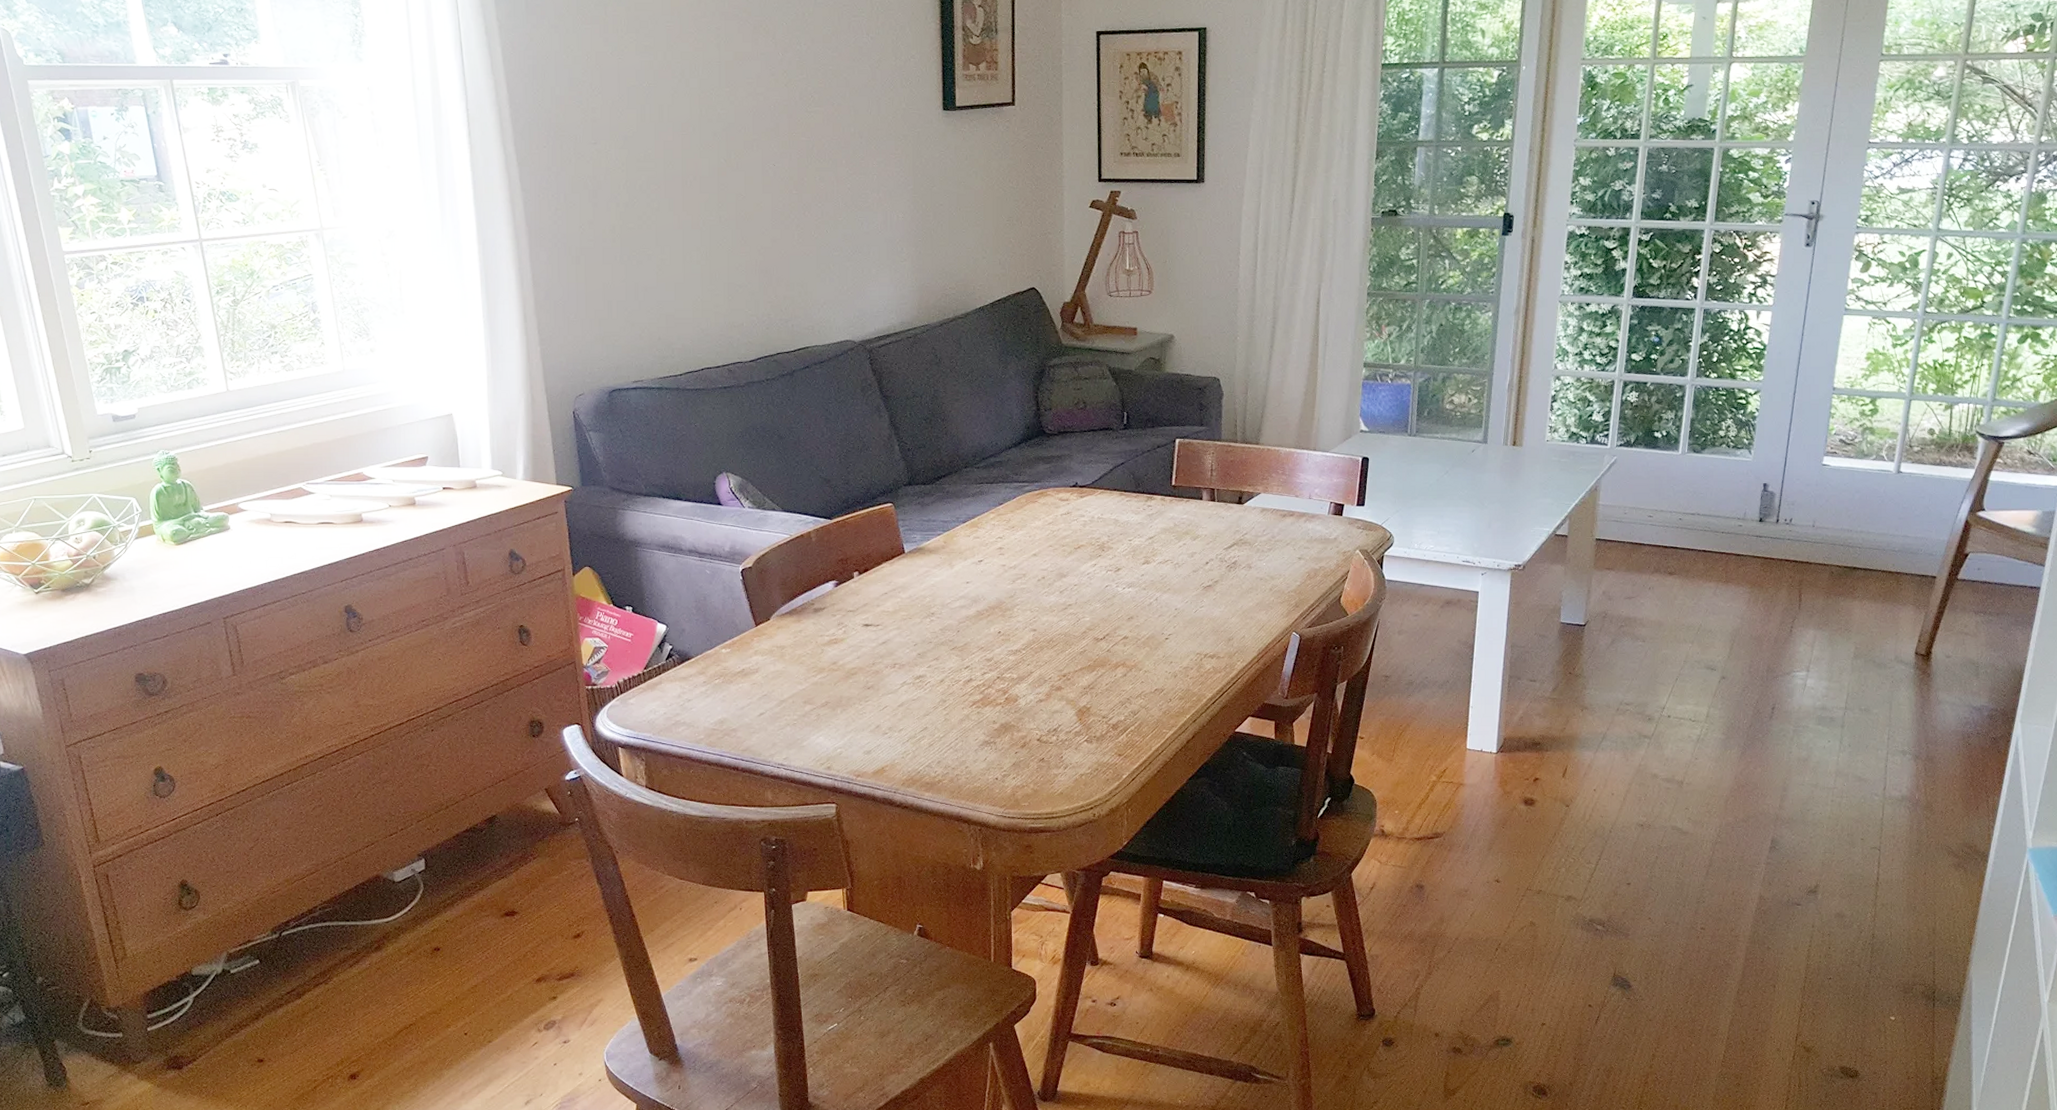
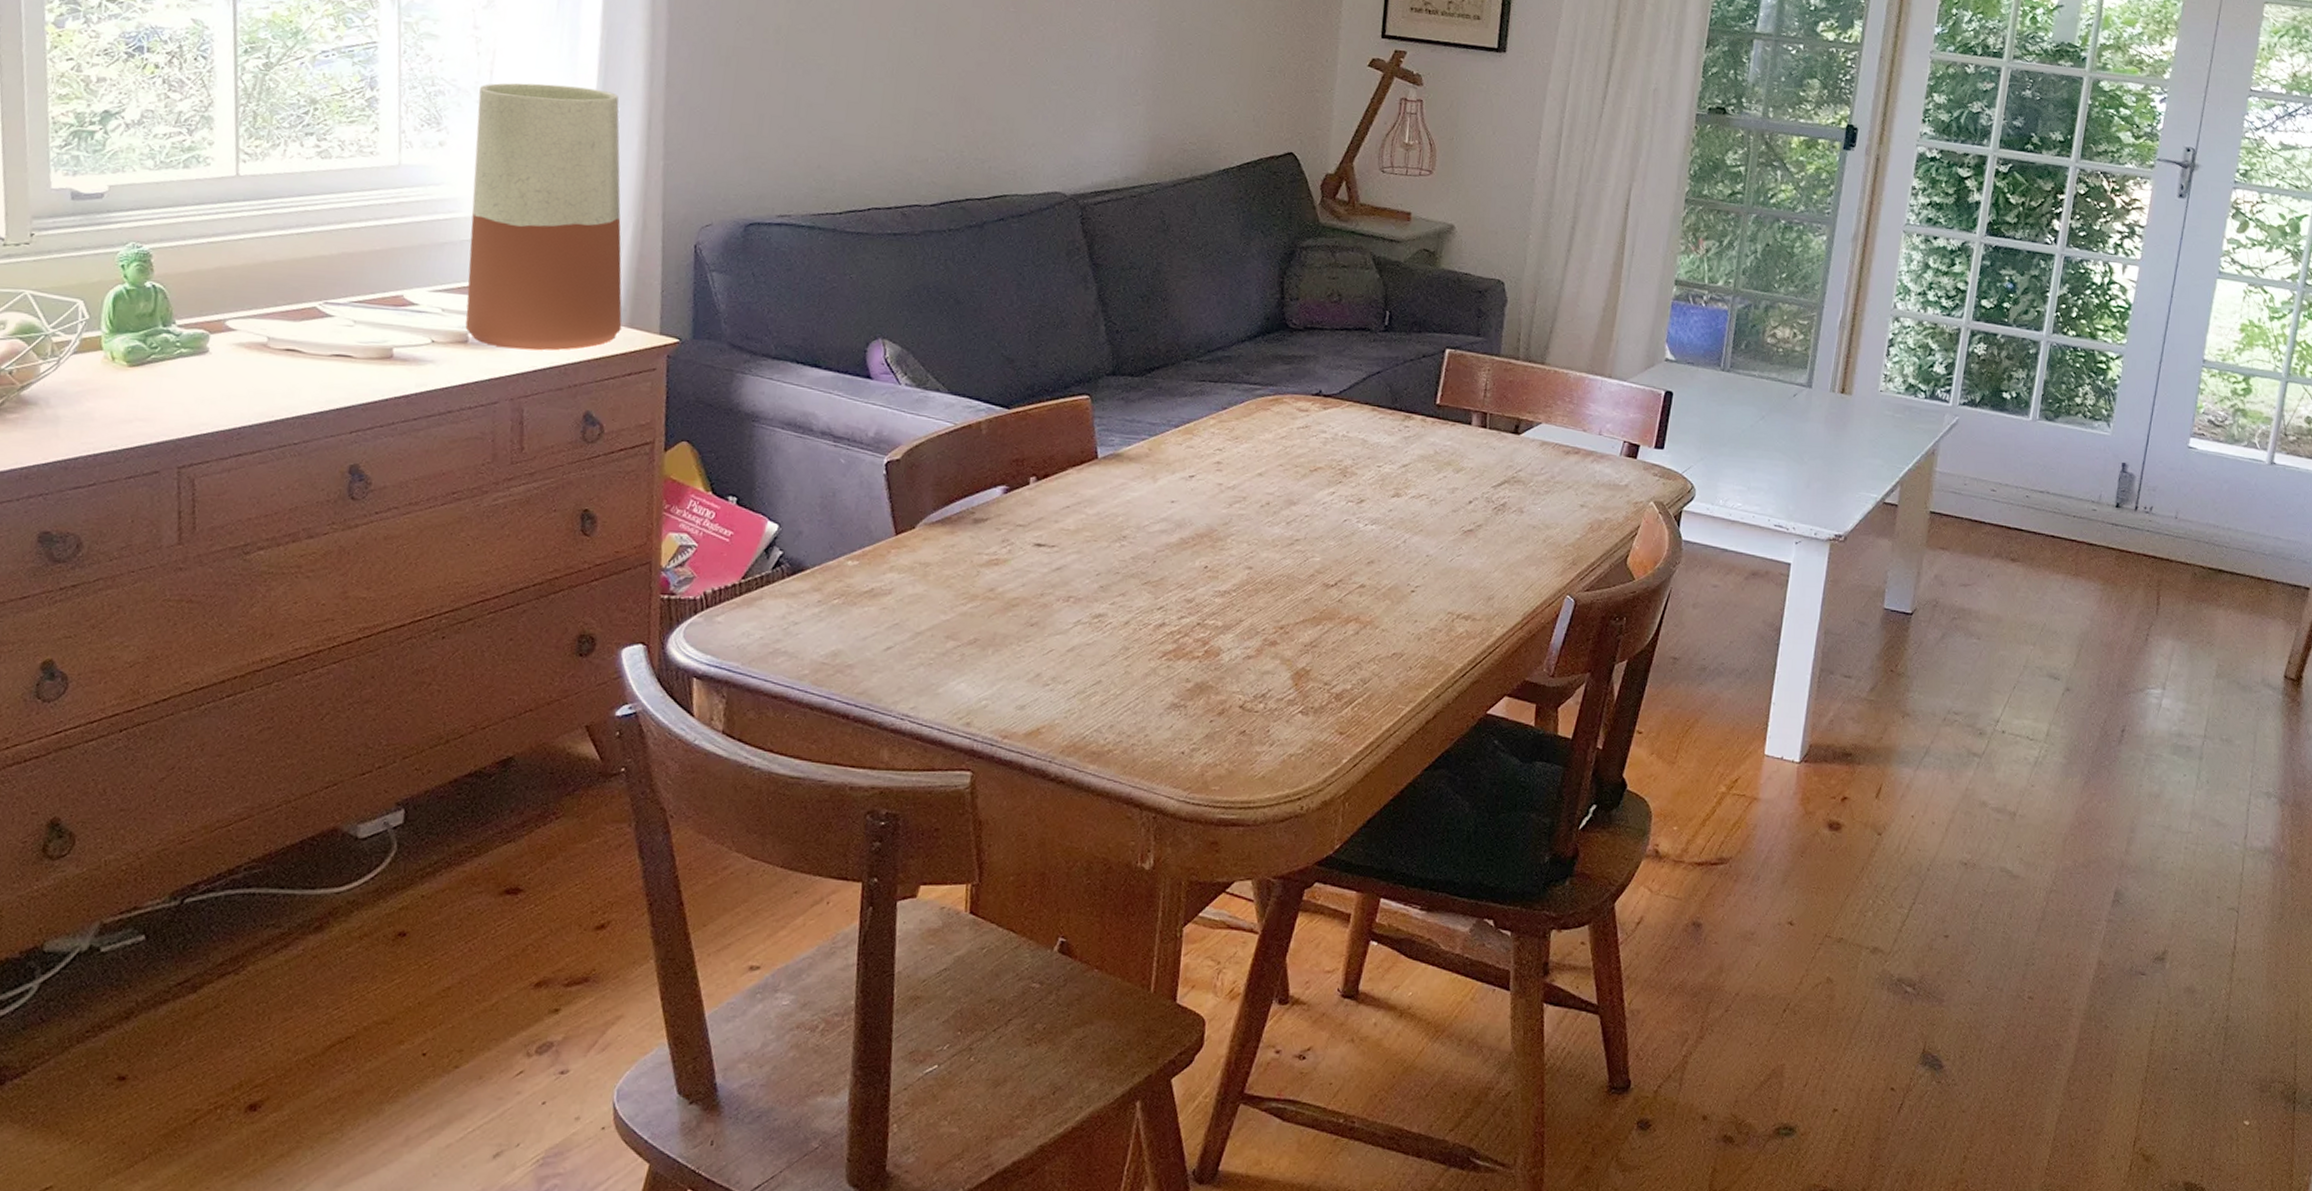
vase: none [394,294,527,506] -> present [465,83,622,350]

